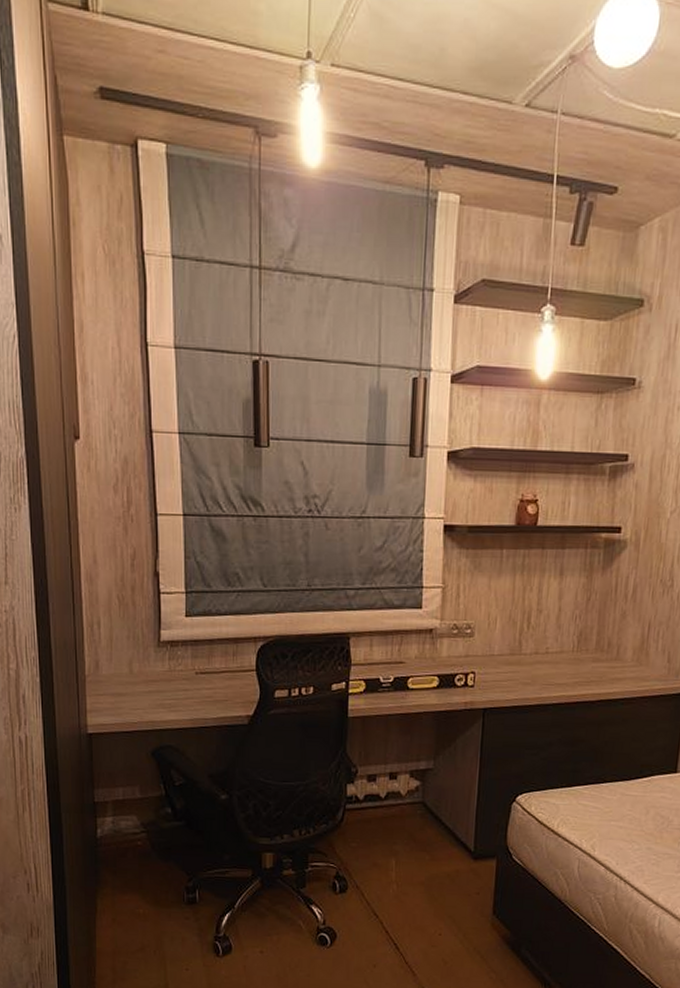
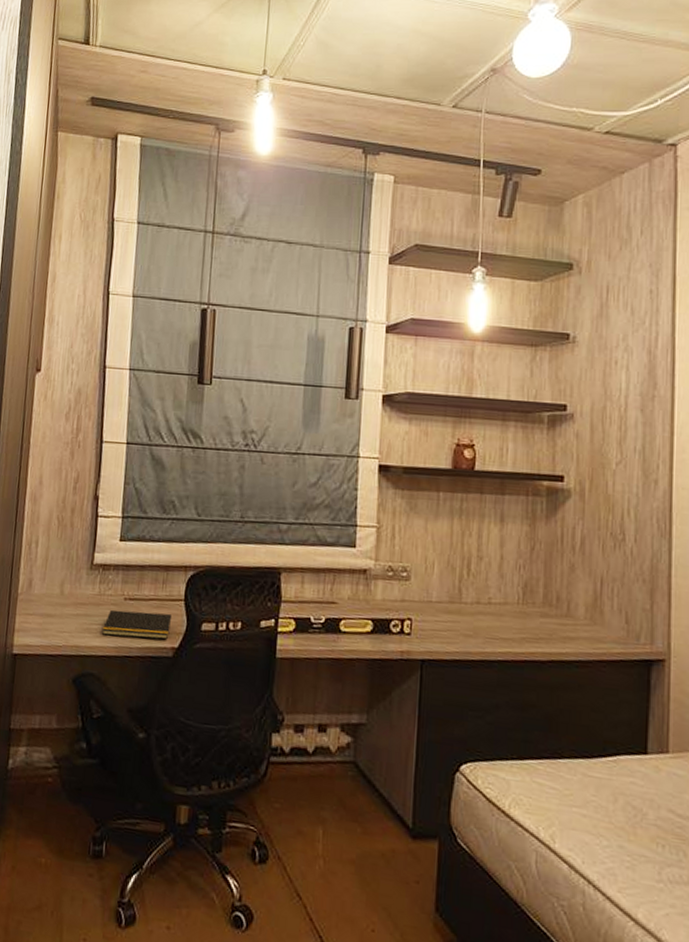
notepad: none [177,684,244,709] -> present [102,609,171,640]

